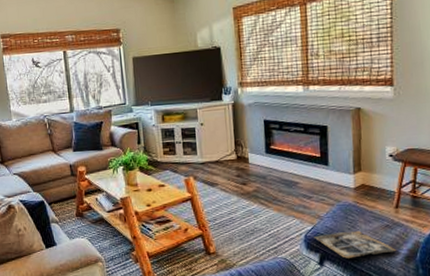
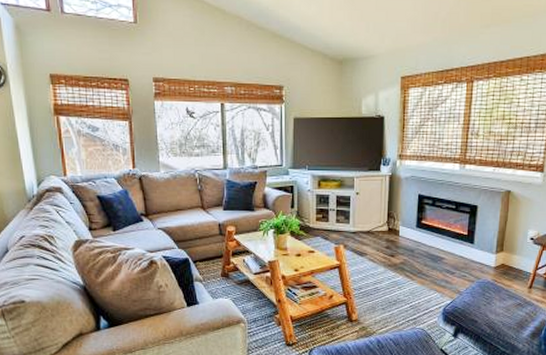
magazine: present [313,230,397,259] -> none [451,307,525,332]

